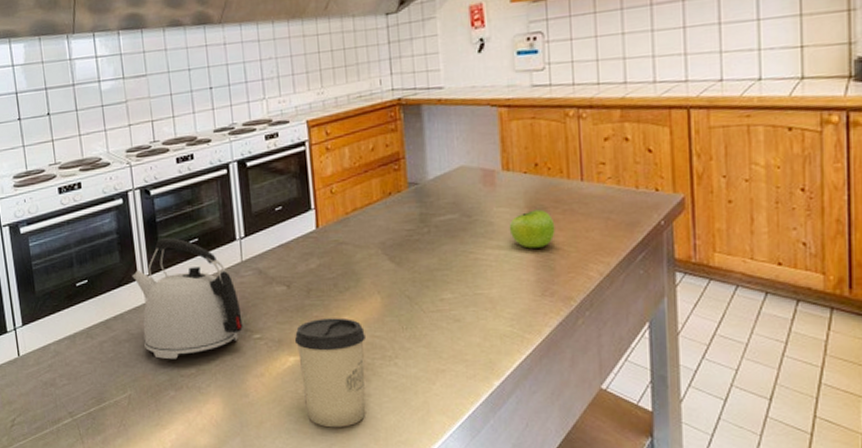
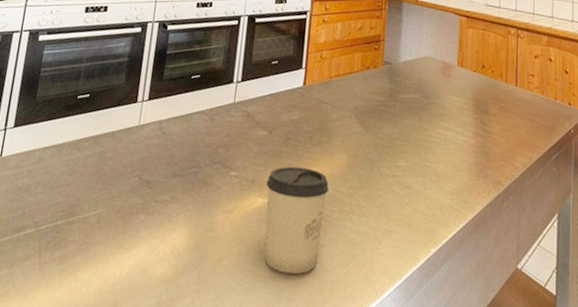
kettle: present [132,237,243,360] -> none [127,68,225,184]
fruit: present [509,209,555,249] -> none [457,102,493,135]

